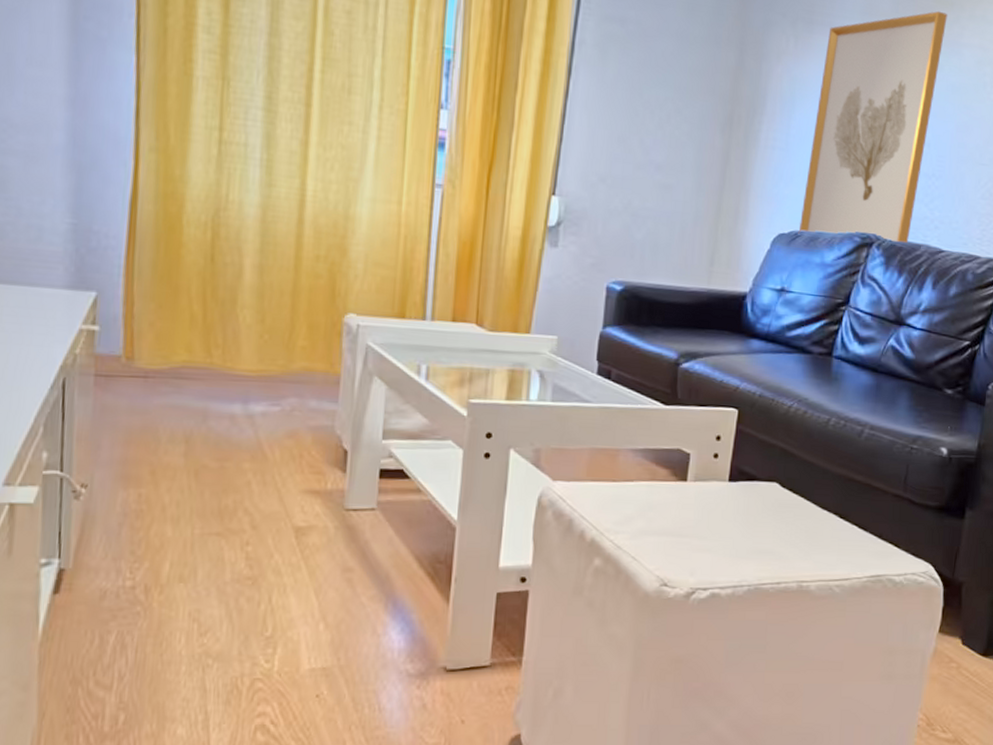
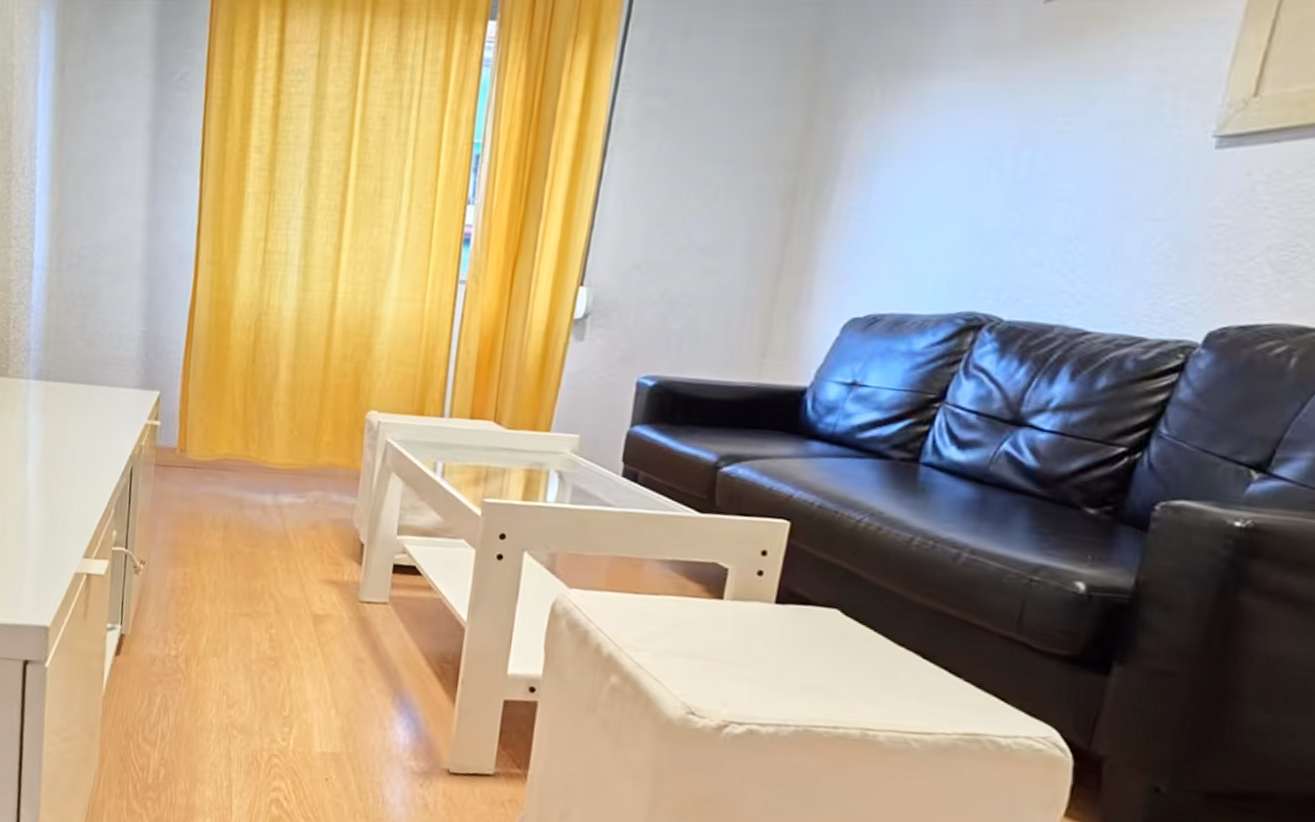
wall art: present [798,10,948,244] -> none [878,30,1106,325]

